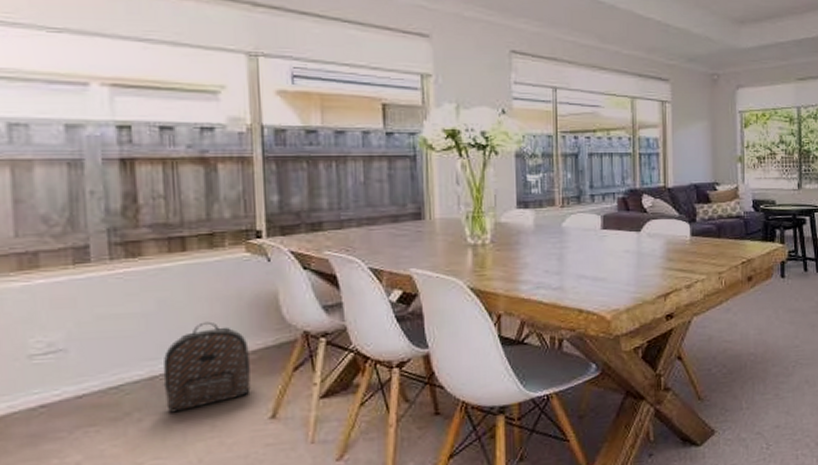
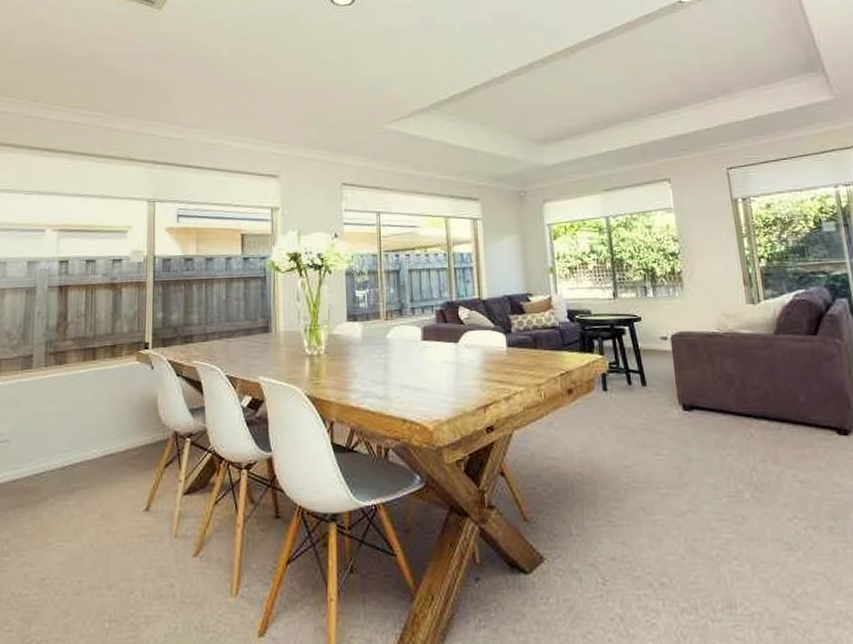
backpack: present [162,321,251,413] -> none [71,420,133,500]

